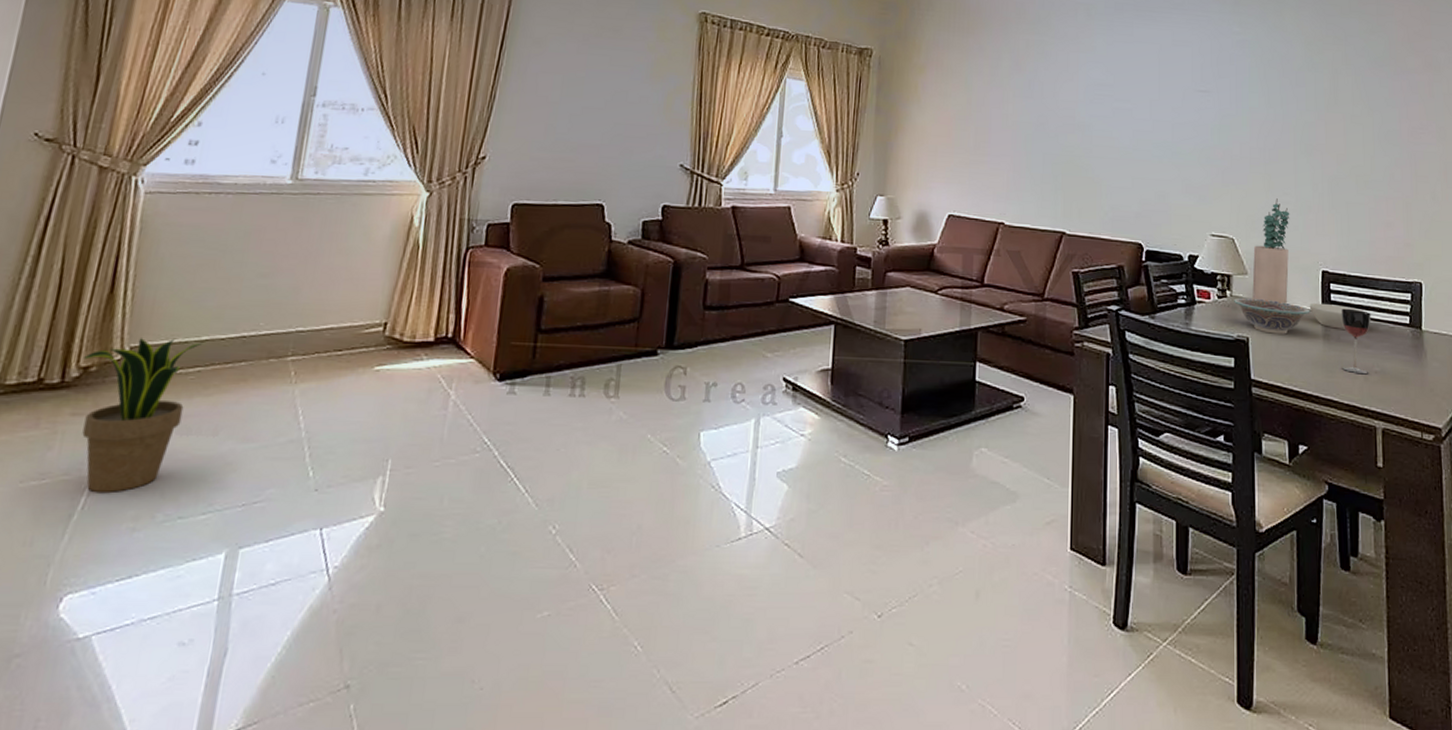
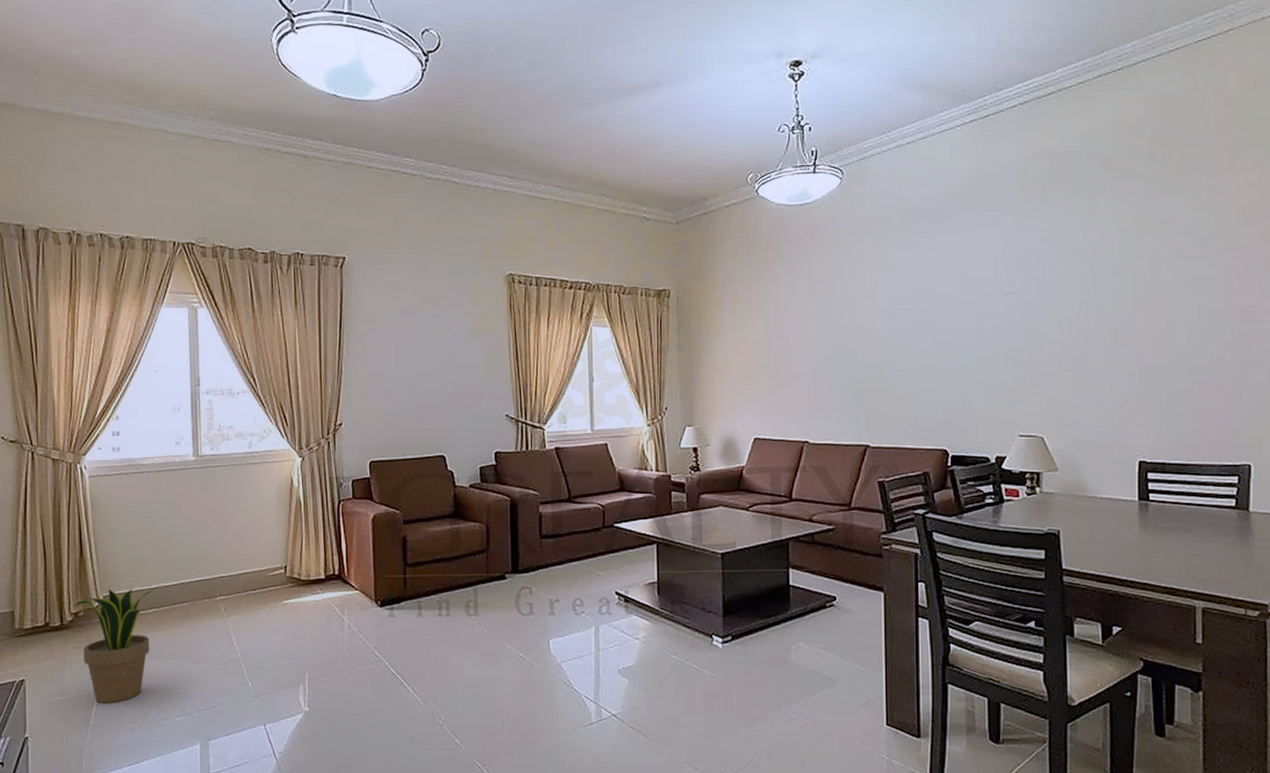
decorative bowl: present [1234,297,1310,334] -> none [1044,492,1126,525]
vase: present [1252,198,1290,304] -> none [1063,394,1104,496]
soup bowl: present [1309,302,1367,331] -> none [1124,492,1188,518]
wineglass: present [1342,308,1371,375] -> none [1160,495,1192,558]

